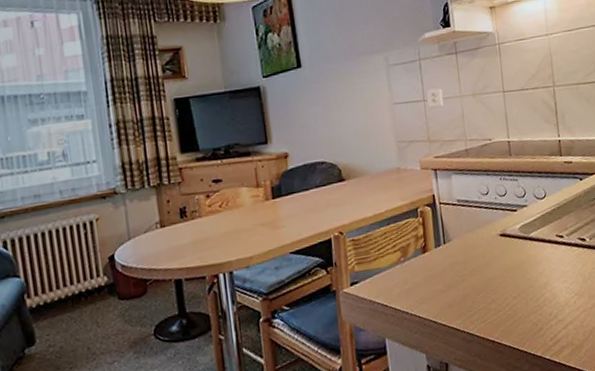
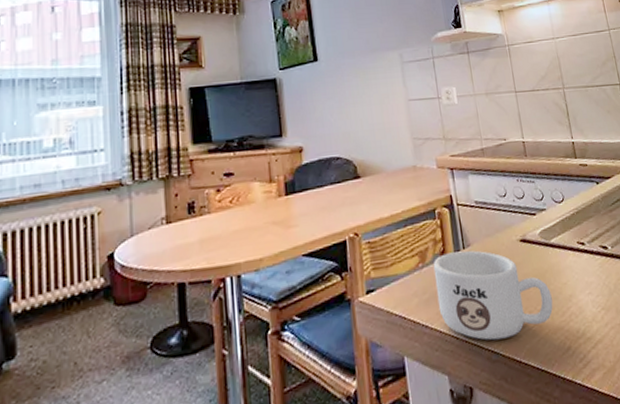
mug: none [414,245,528,324] -> present [433,250,553,340]

